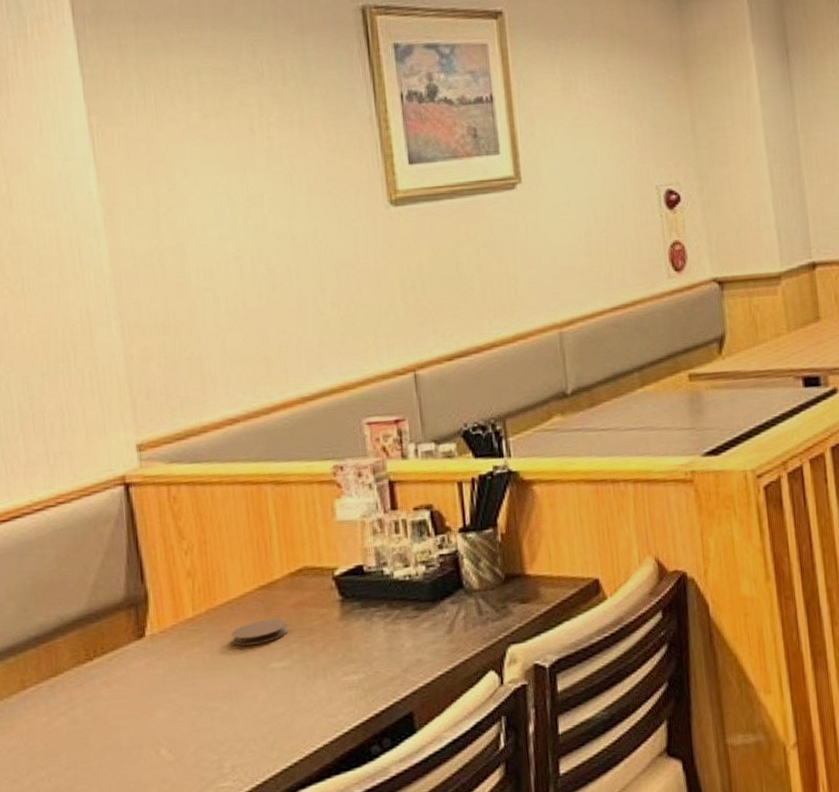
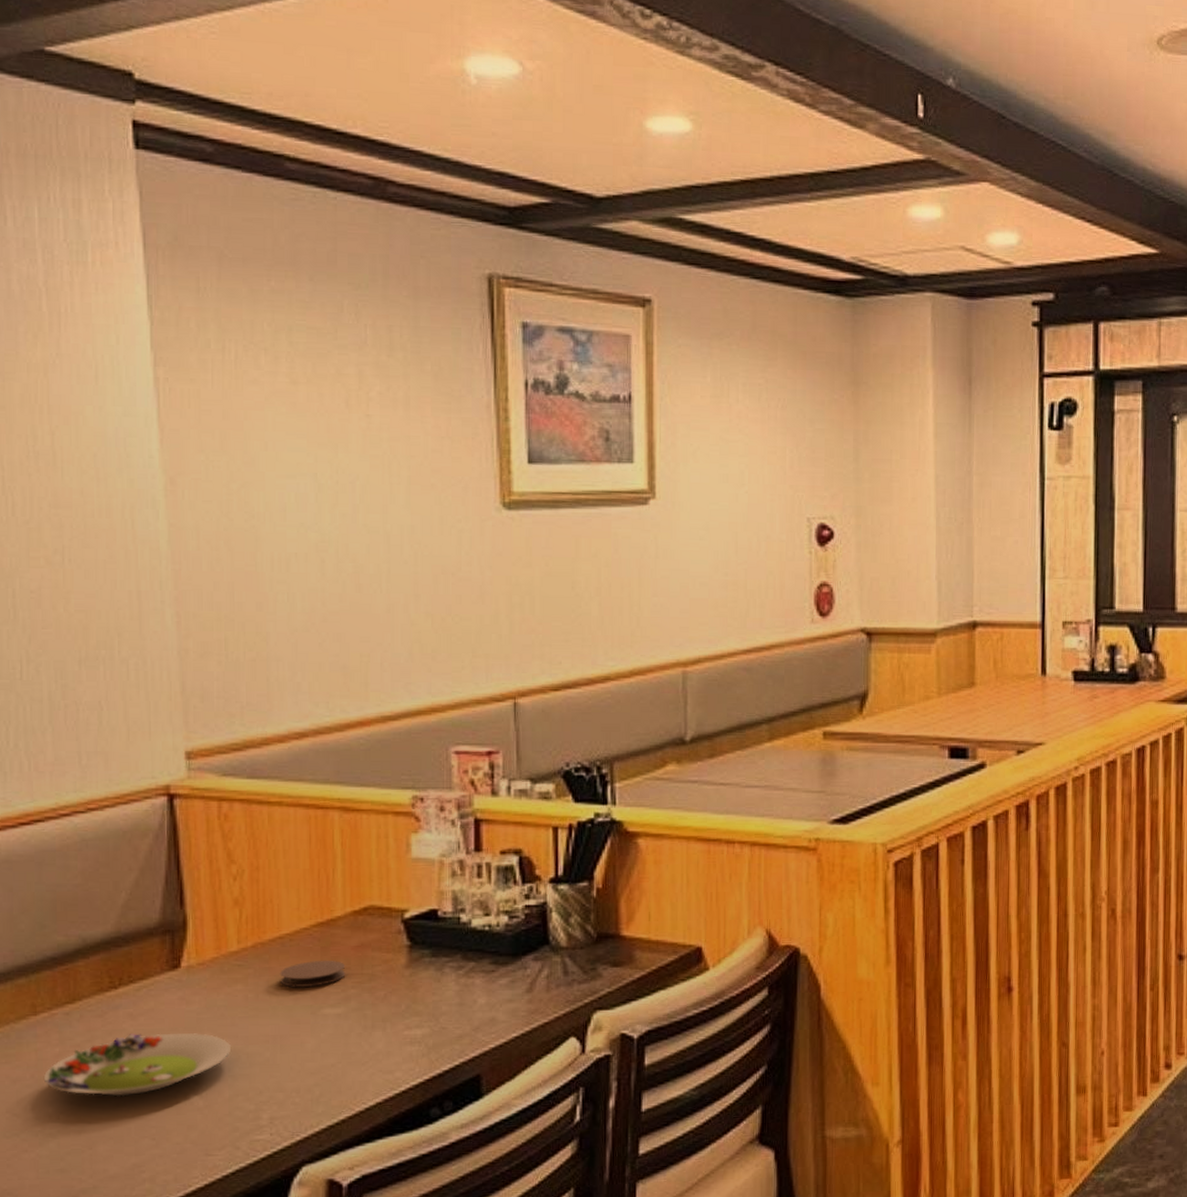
salad plate: none [34,694,194,758] -> present [43,1033,232,1097]

